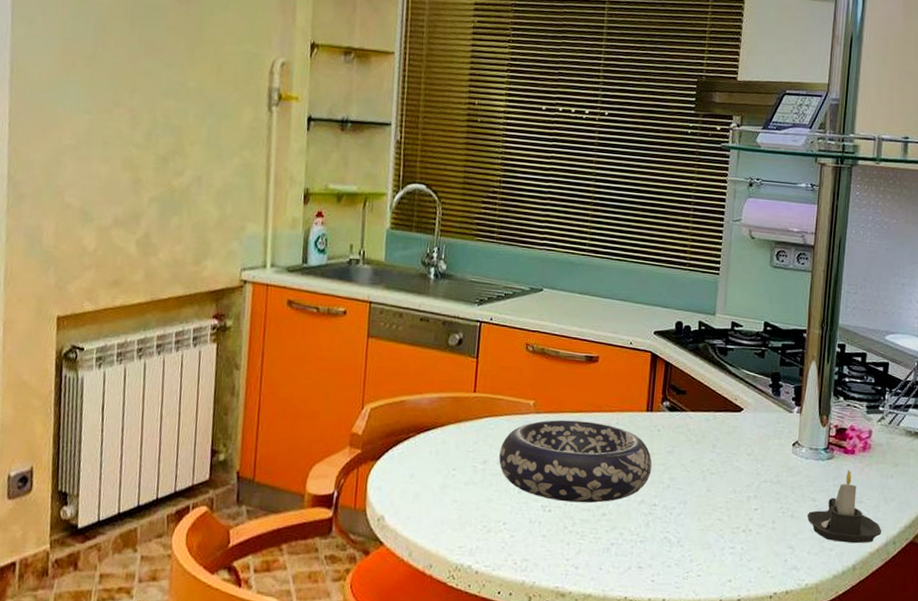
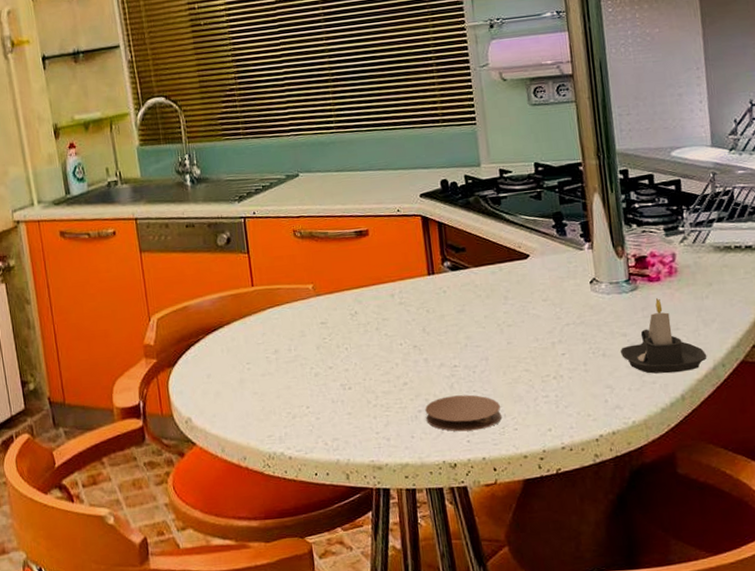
decorative bowl: present [499,419,652,503] -> none [288,294,446,378]
coaster: none [617,533,690,571] -> present [425,394,502,432]

